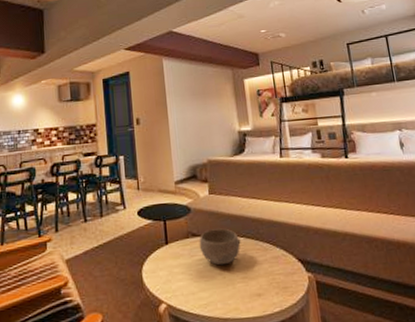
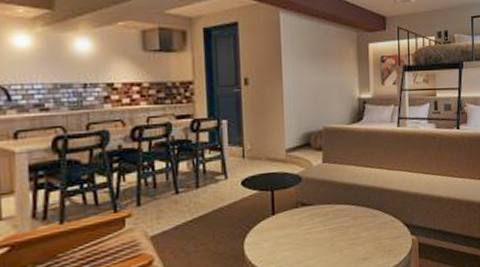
bowl: present [199,228,241,266] -> none [308,197,352,234]

